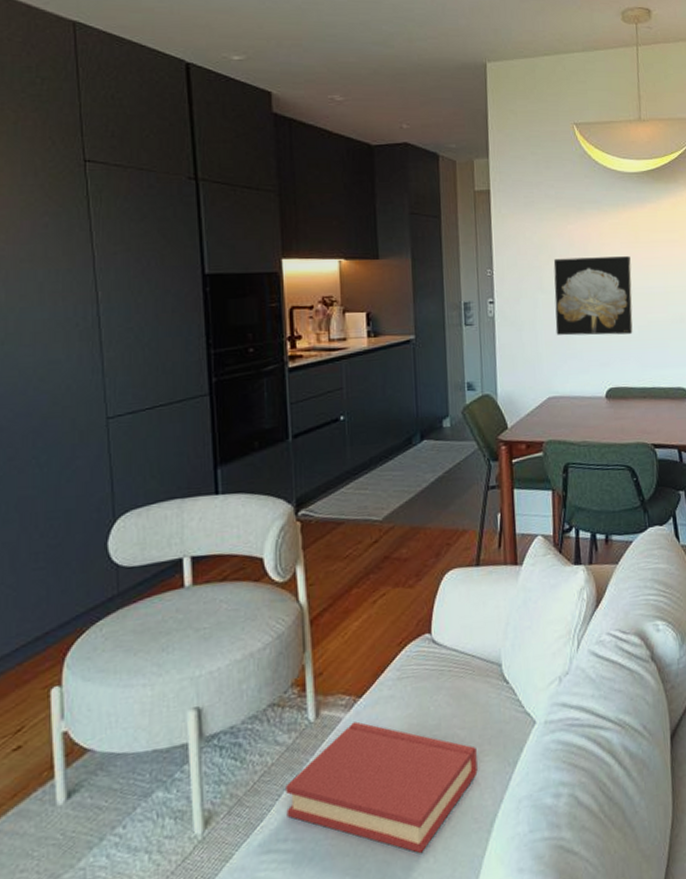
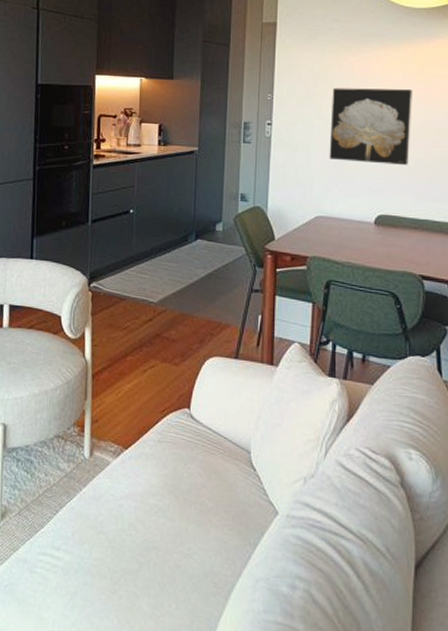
hardback book: present [286,721,478,854] -> none [61,468,221,598]

